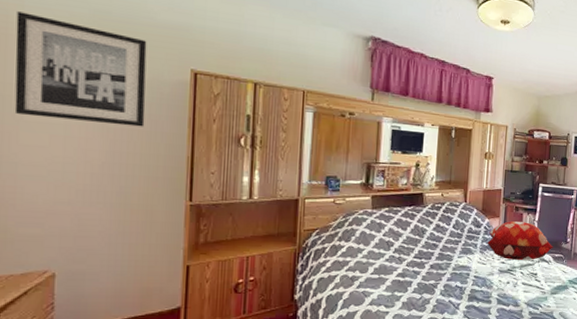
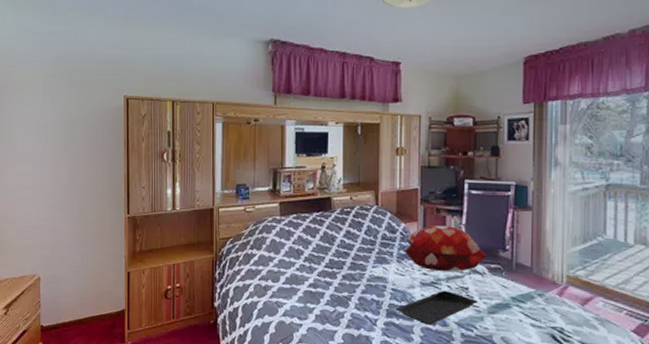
wall art: present [14,11,147,127] -> none [11,67,94,151]
serving tray: none [476,276,544,305] -> present [396,290,478,324]

